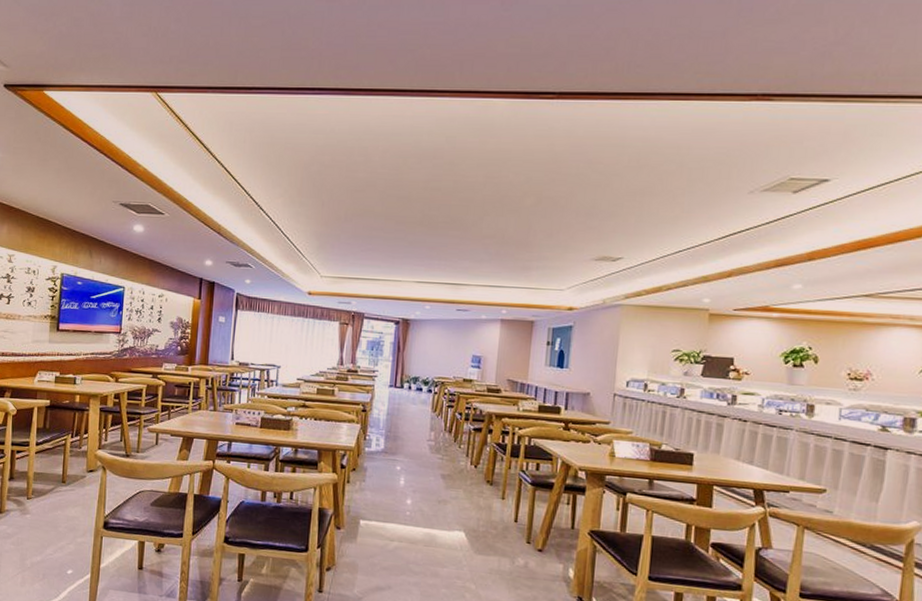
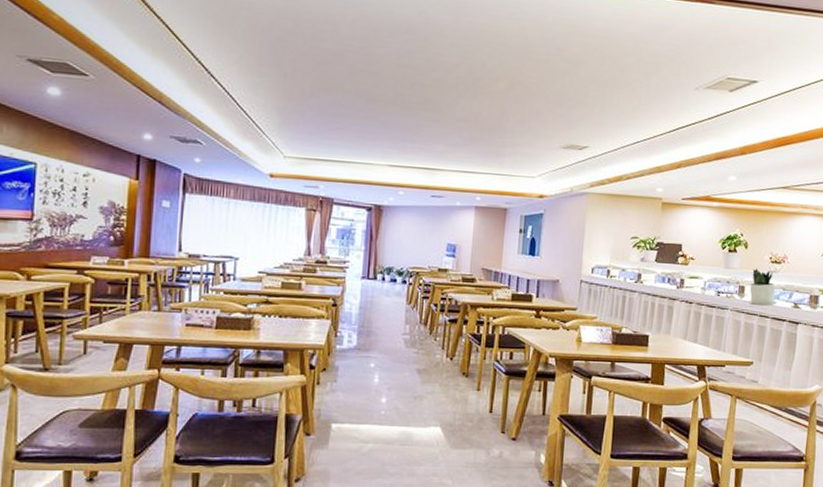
planter: none [819,385,860,429] -> present [748,268,778,307]

